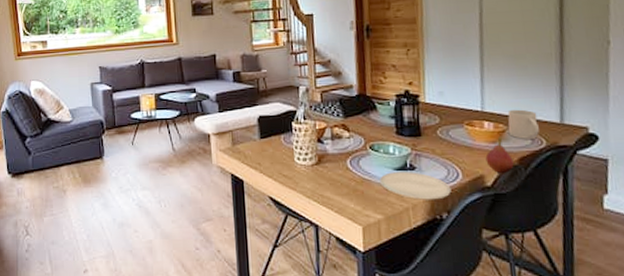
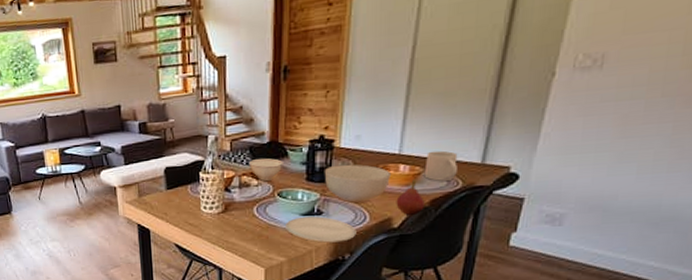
bowl: none [340,110,373,134] -> present [250,158,283,182]
bowl: none [412,119,478,158] -> present [324,164,392,203]

